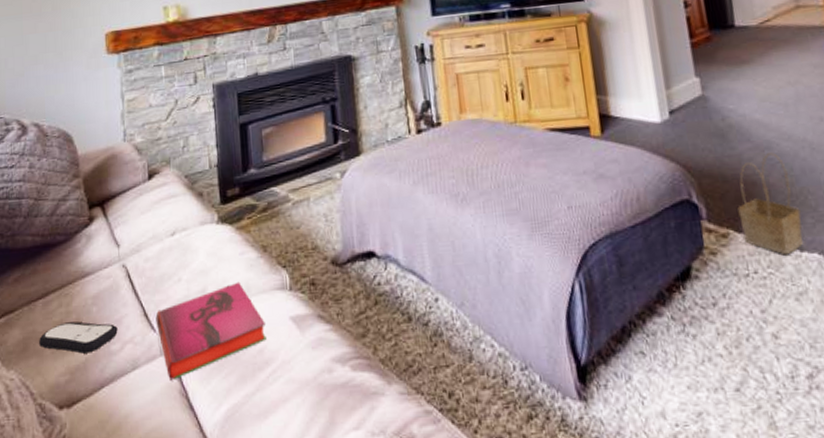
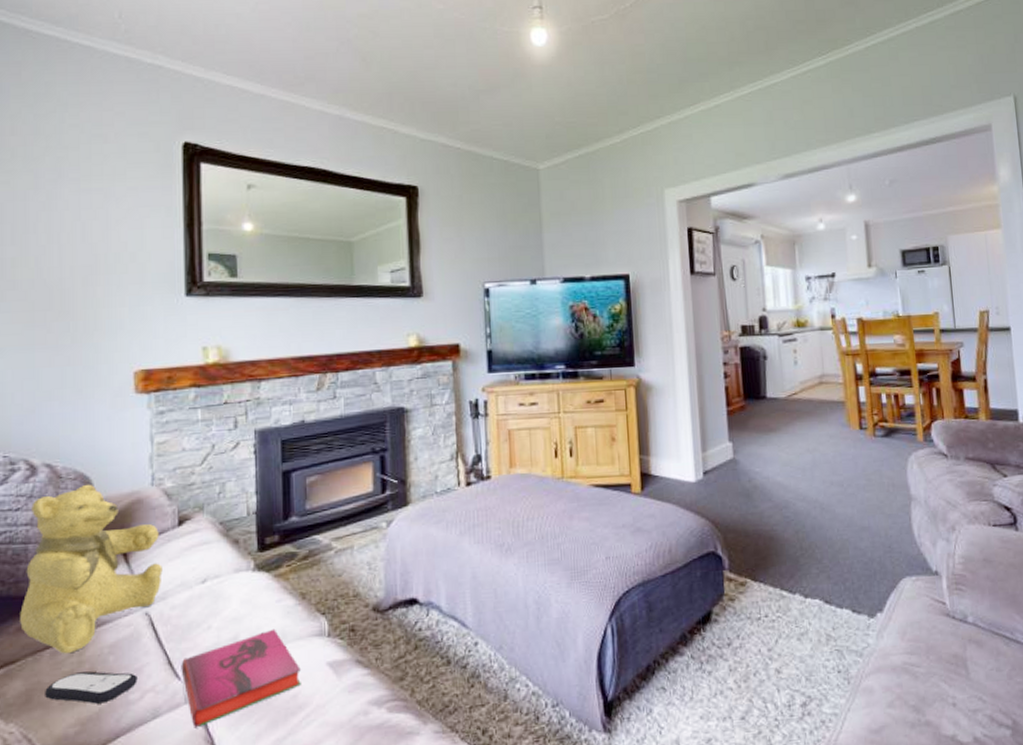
teddy bear: none [17,141,136,304] -> present [20,484,163,654]
basket: present [738,153,803,255] -> none [756,511,808,601]

